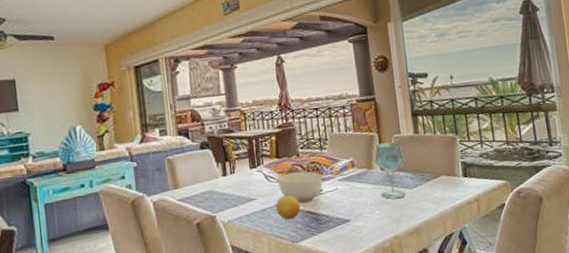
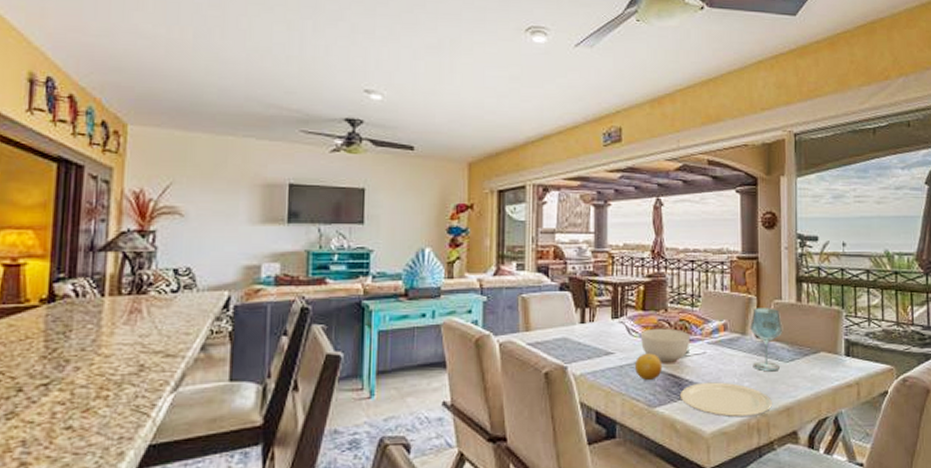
plate: none [318,213,402,243] -> present [679,382,772,418]

